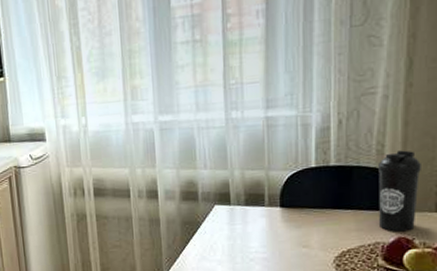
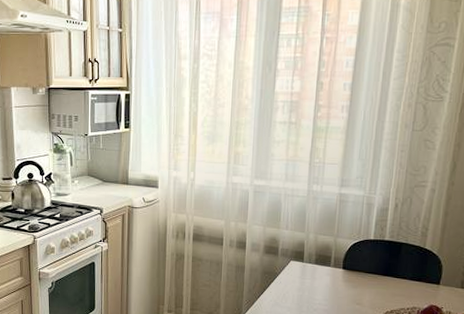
water bottle: present [378,150,421,232] -> none [417,235,454,301]

